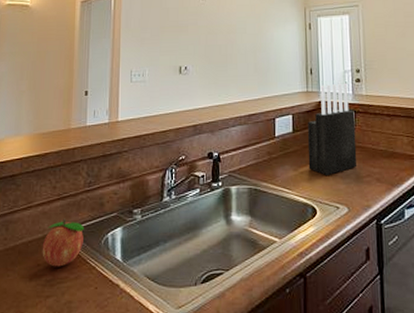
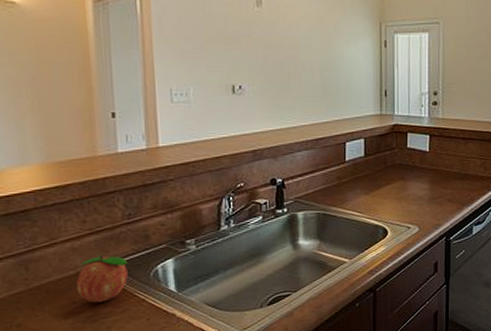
knife block: present [307,83,357,175] -> none [380,105,430,198]

